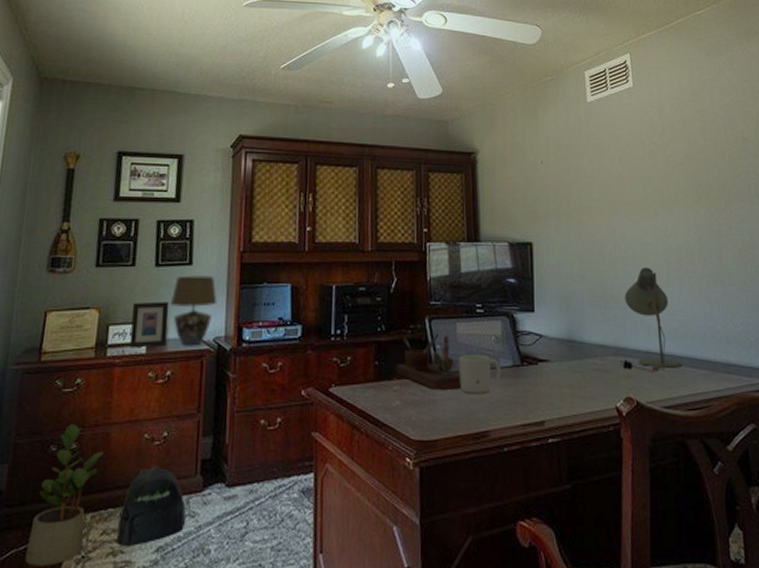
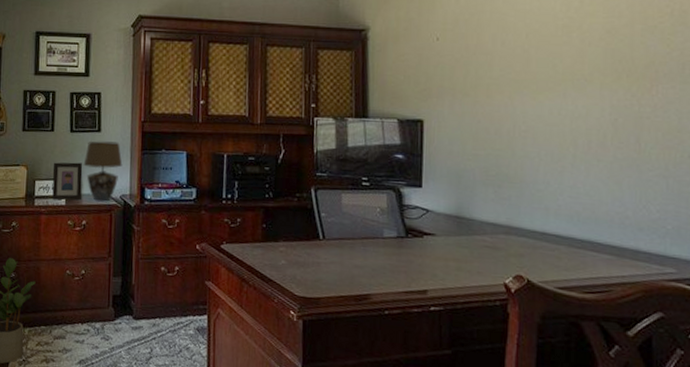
backpack: present [116,466,187,546] -> none [48,296,102,357]
desk organizer: present [395,333,462,391] -> none [282,202,345,255]
mug: present [458,355,501,395] -> none [342,224,385,261]
desk lamp: present [620,267,682,372] -> none [511,148,582,253]

